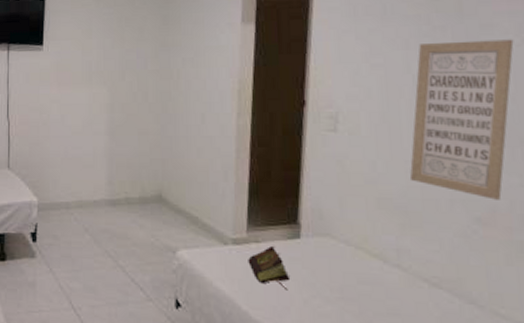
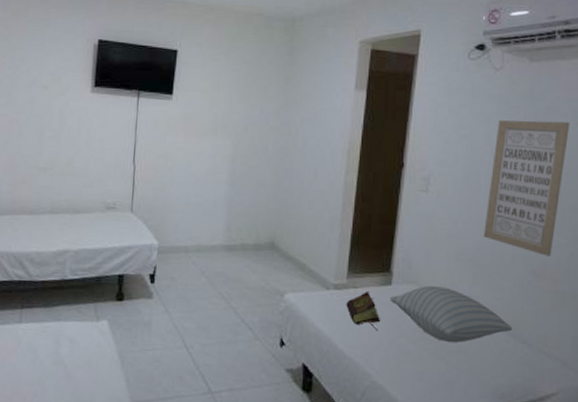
pillow: none [299,238,456,303] -> present [390,286,512,343]

